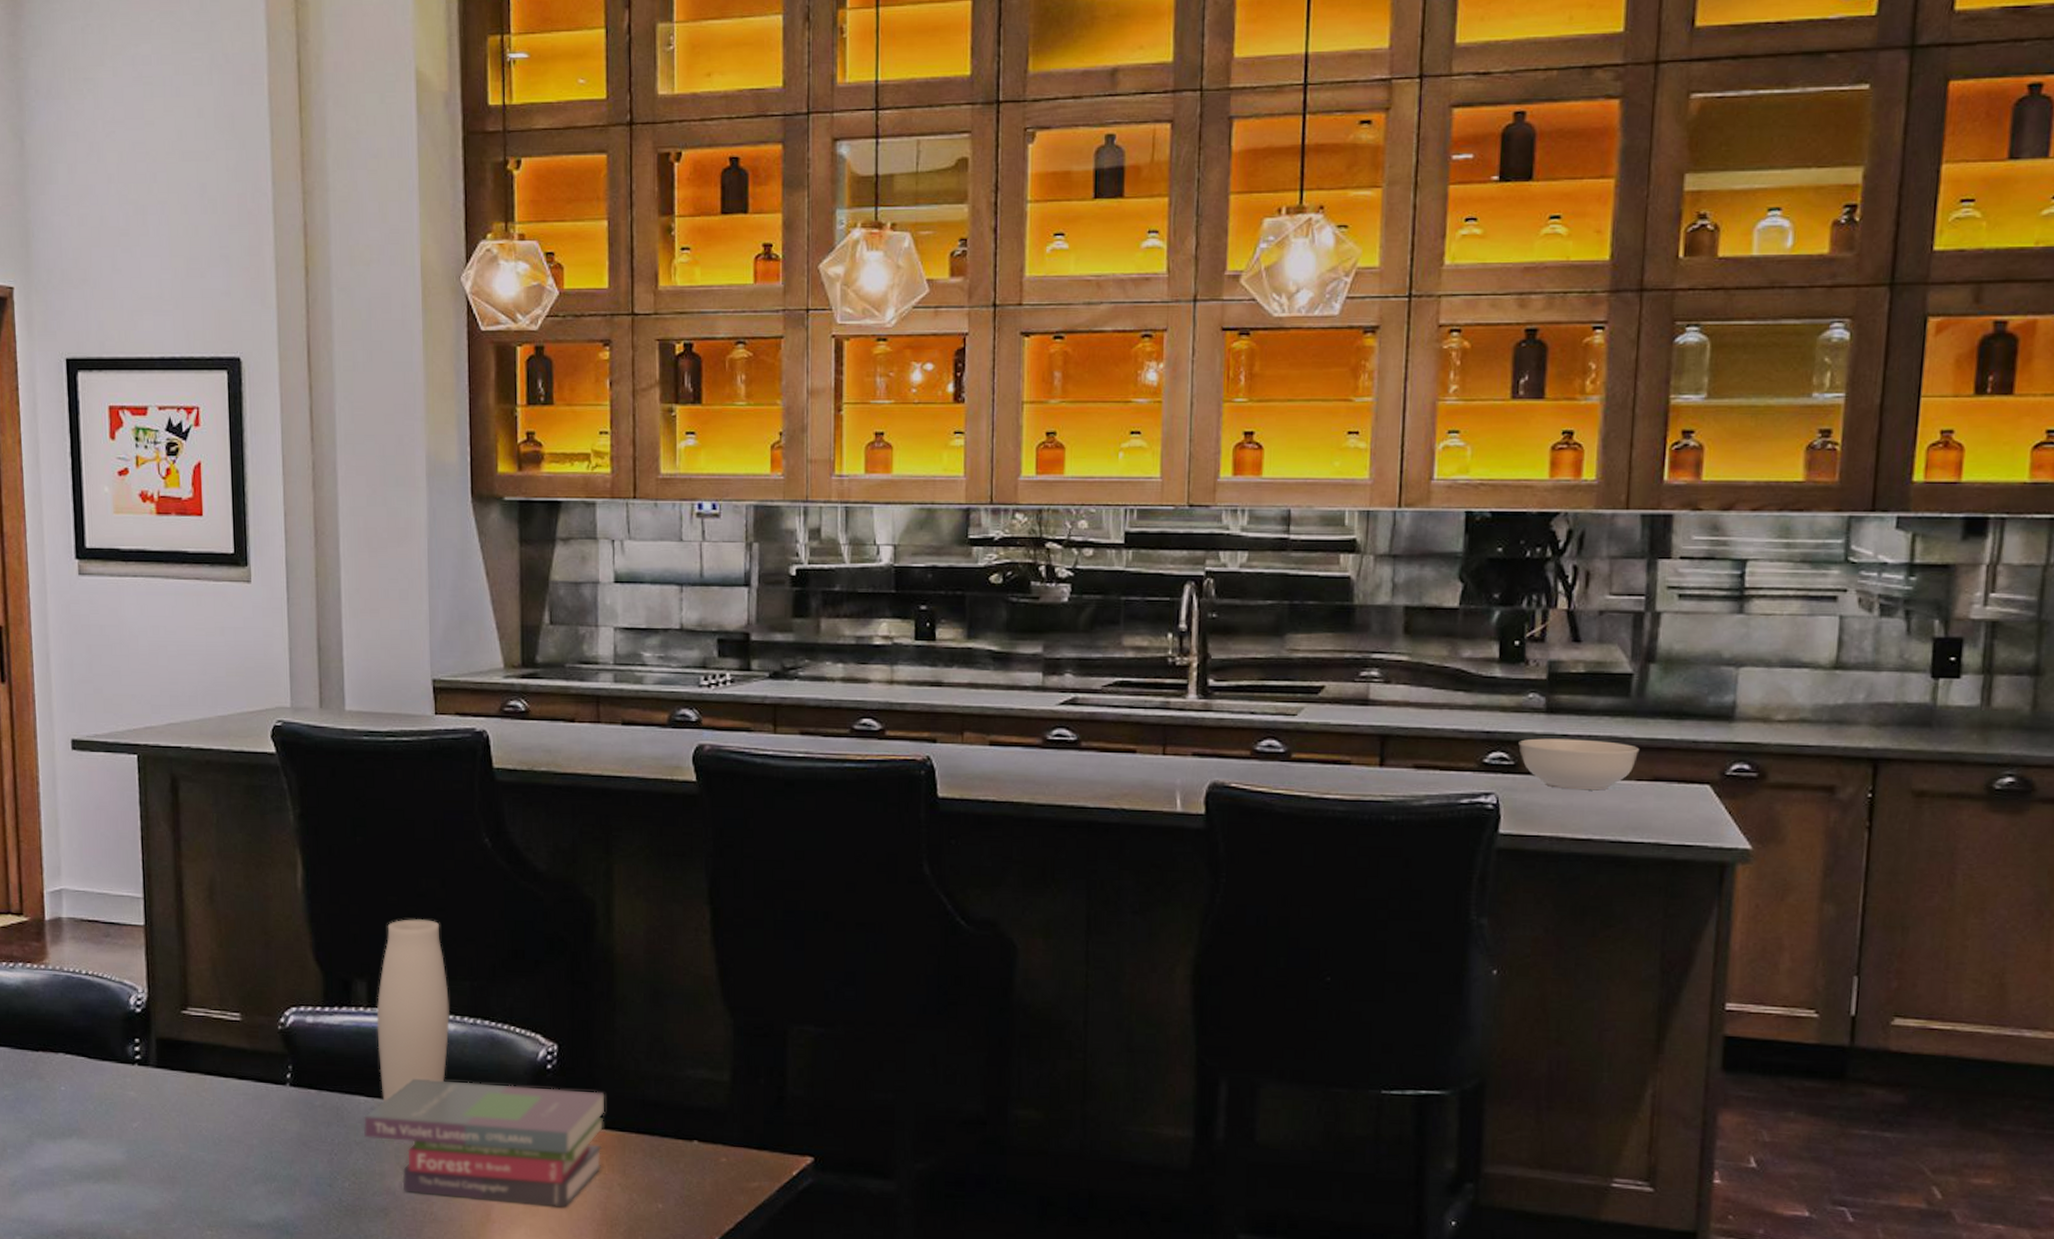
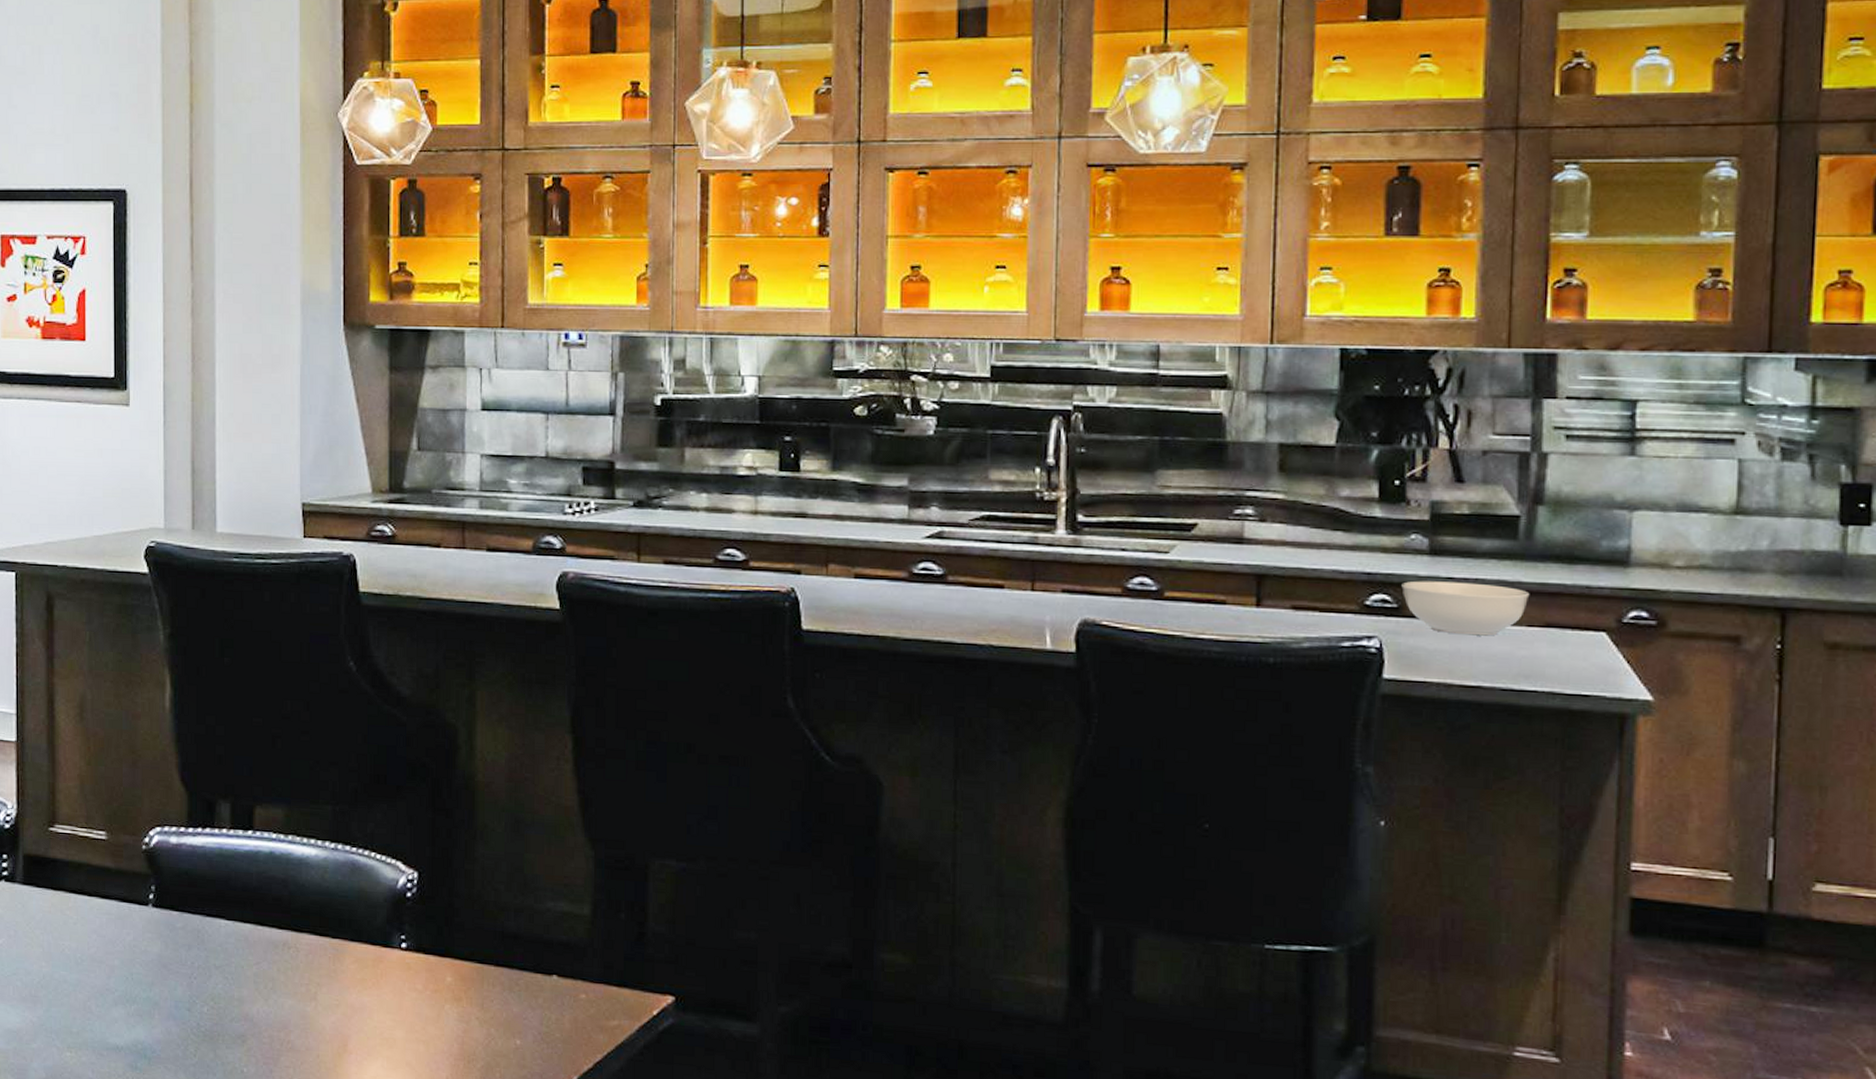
books: present [364,1079,605,1208] -> none [224,903,464,1041]
vase: present [376,919,450,1102] -> none [239,741,311,926]

